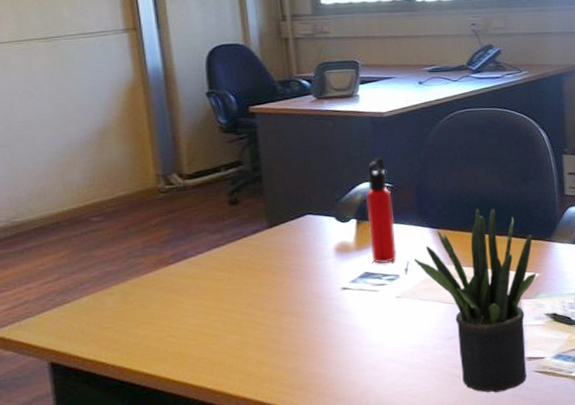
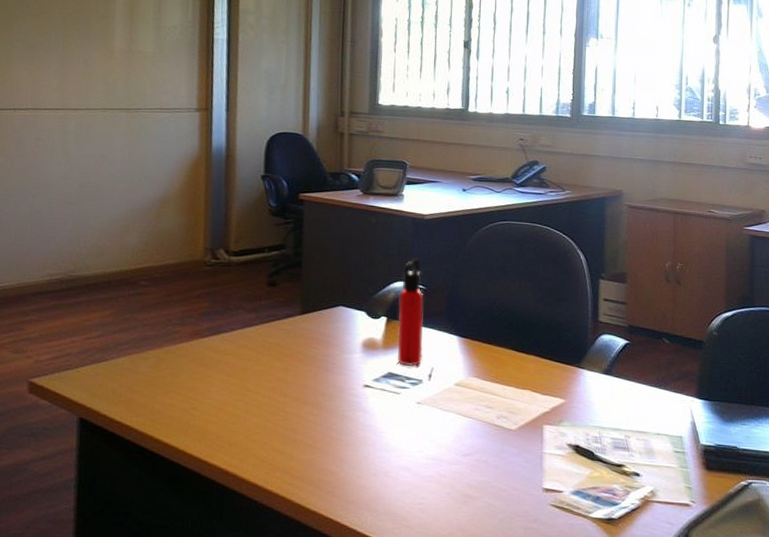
potted plant: present [414,208,537,393] -> none [439,323,562,522]

